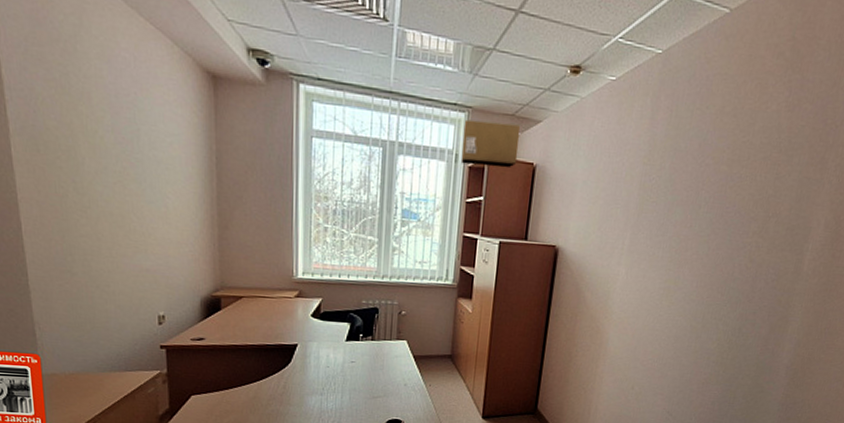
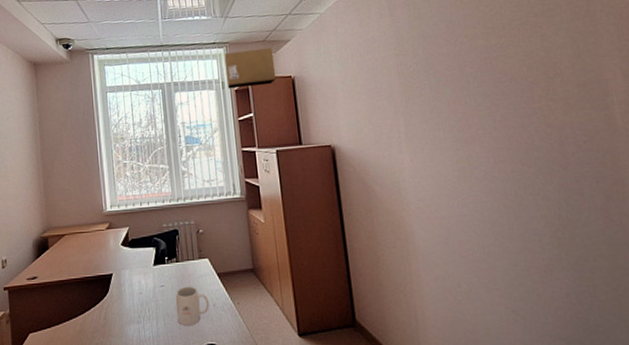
mug: none [364,364,400,402] -> present [175,286,210,327]

